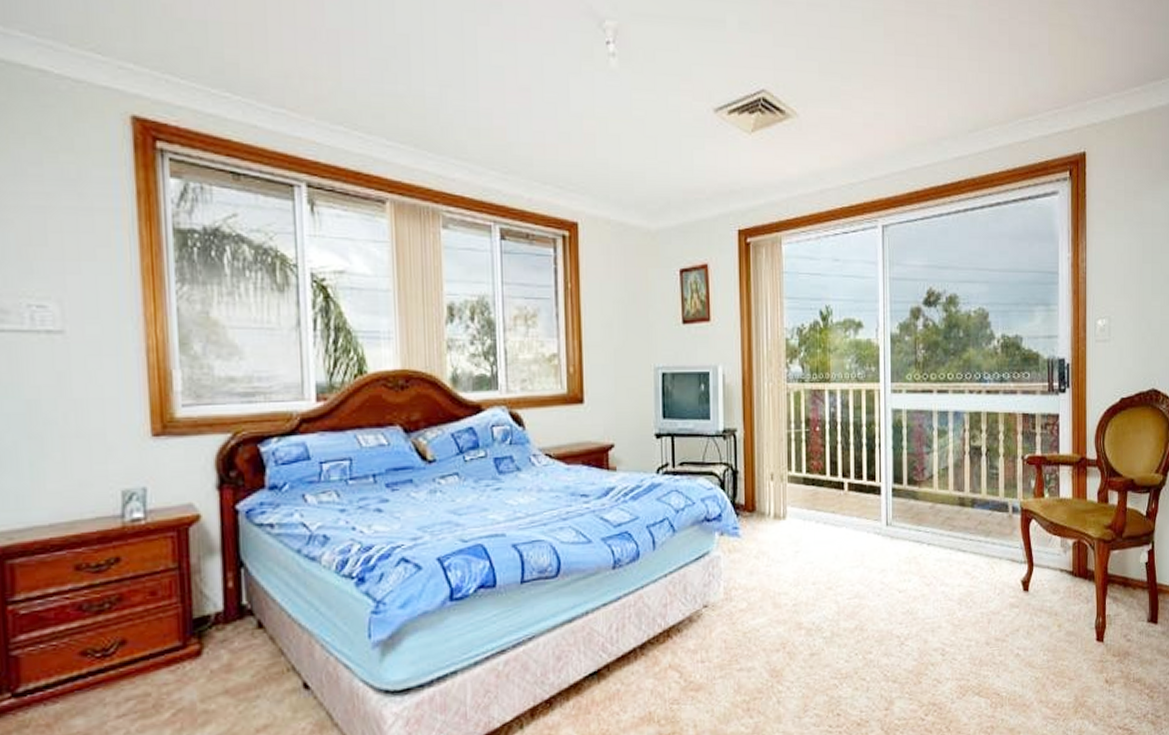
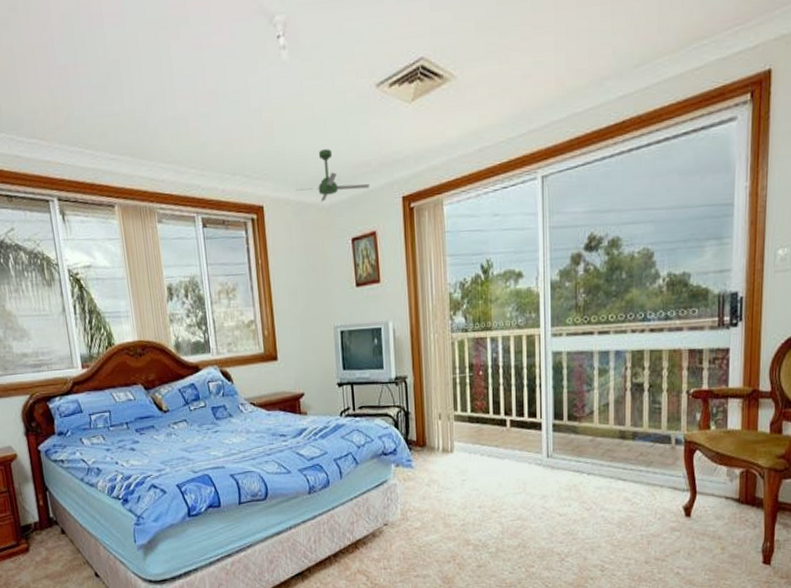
ceiling fan: none [618,169,703,226] -> present [296,149,370,202]

